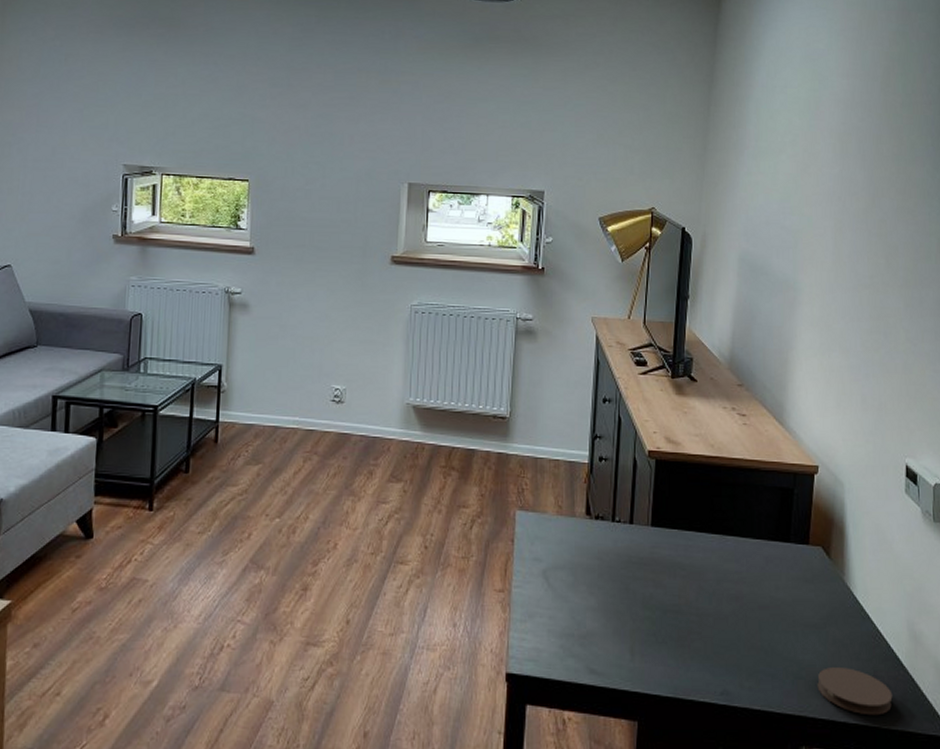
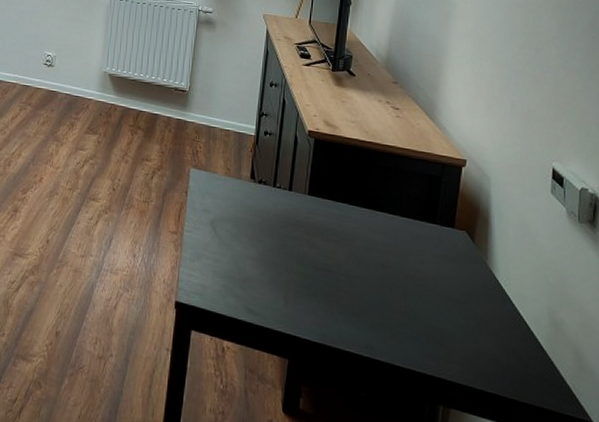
coaster: present [817,667,893,716] -> none [457,339,531,390]

